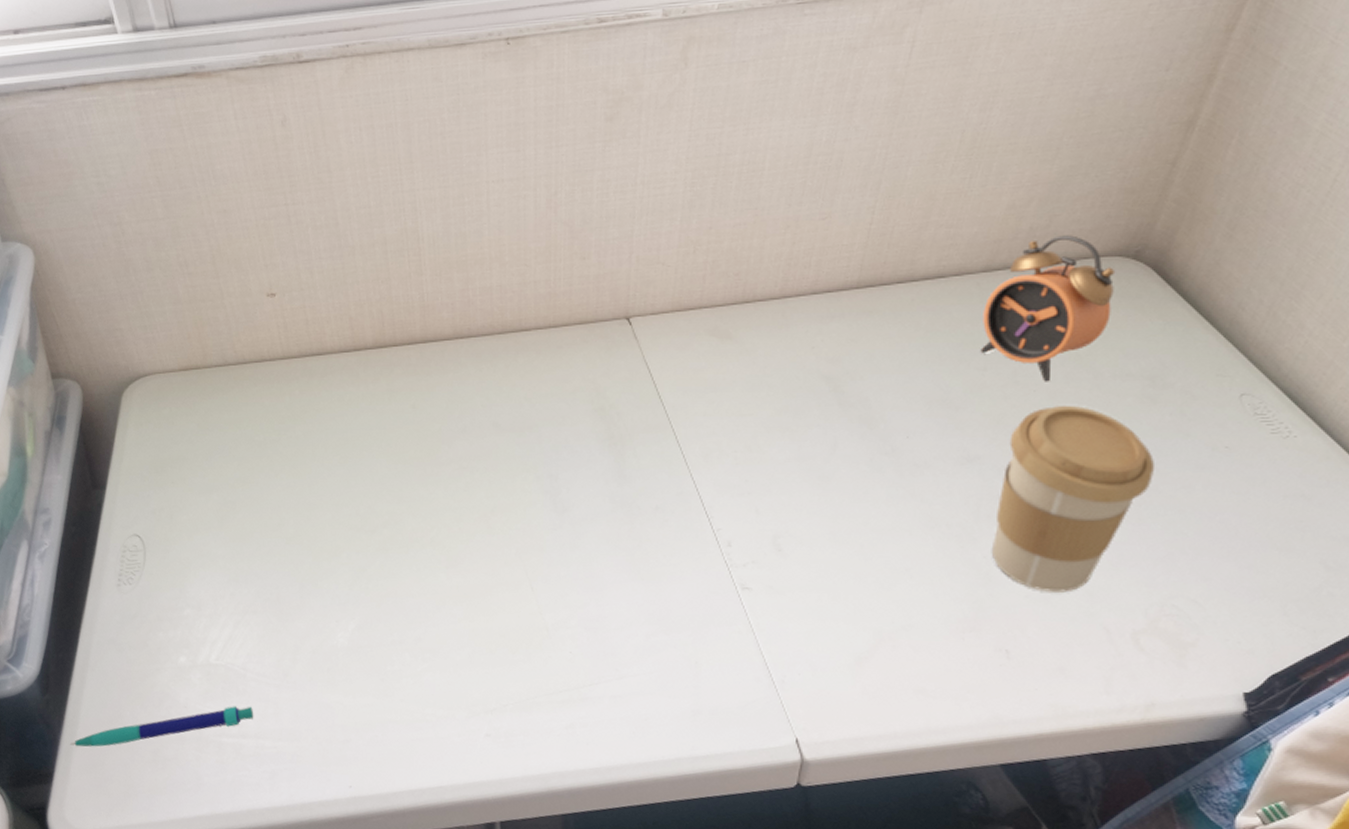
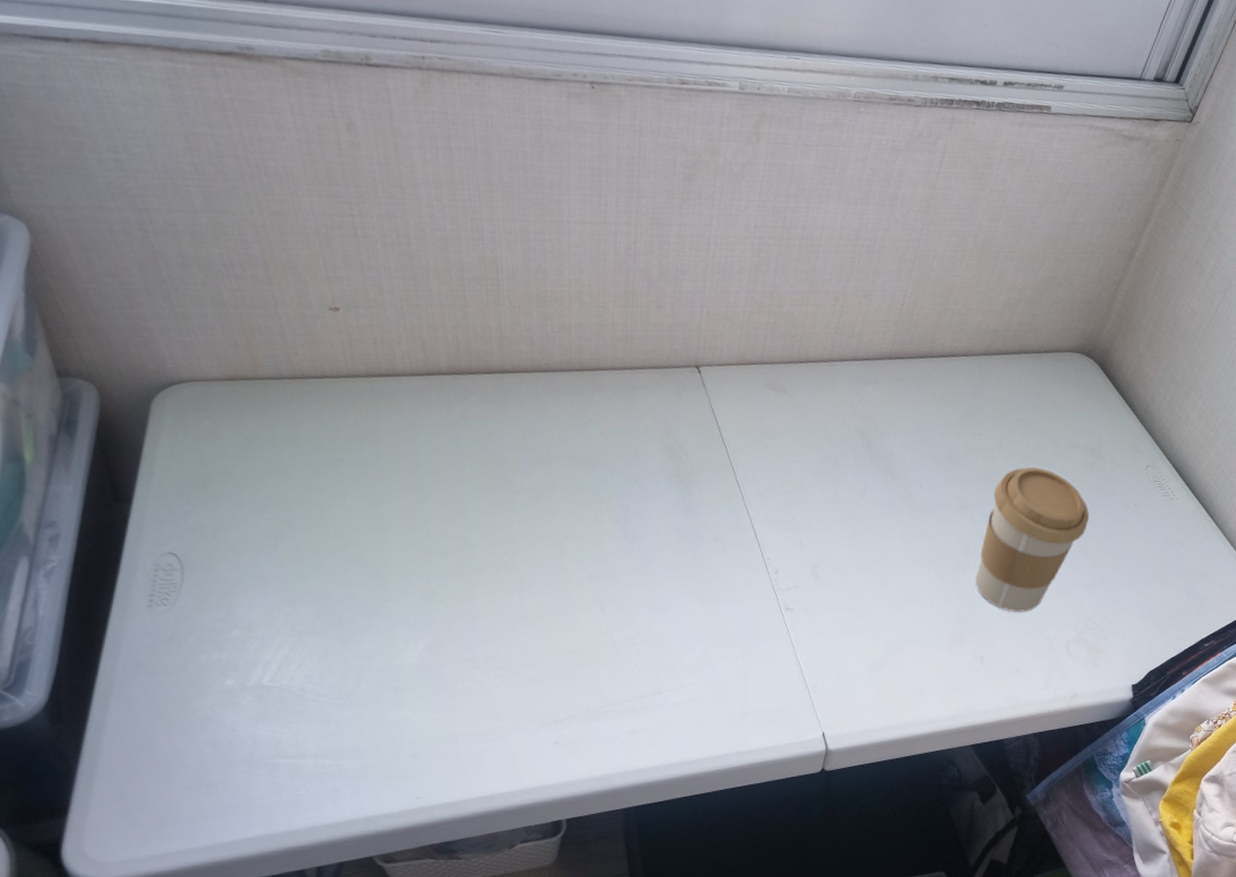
pen: present [69,706,254,747] -> none [89,726,314,778]
alarm clock: present [980,235,1116,382] -> none [978,331,1075,448]

